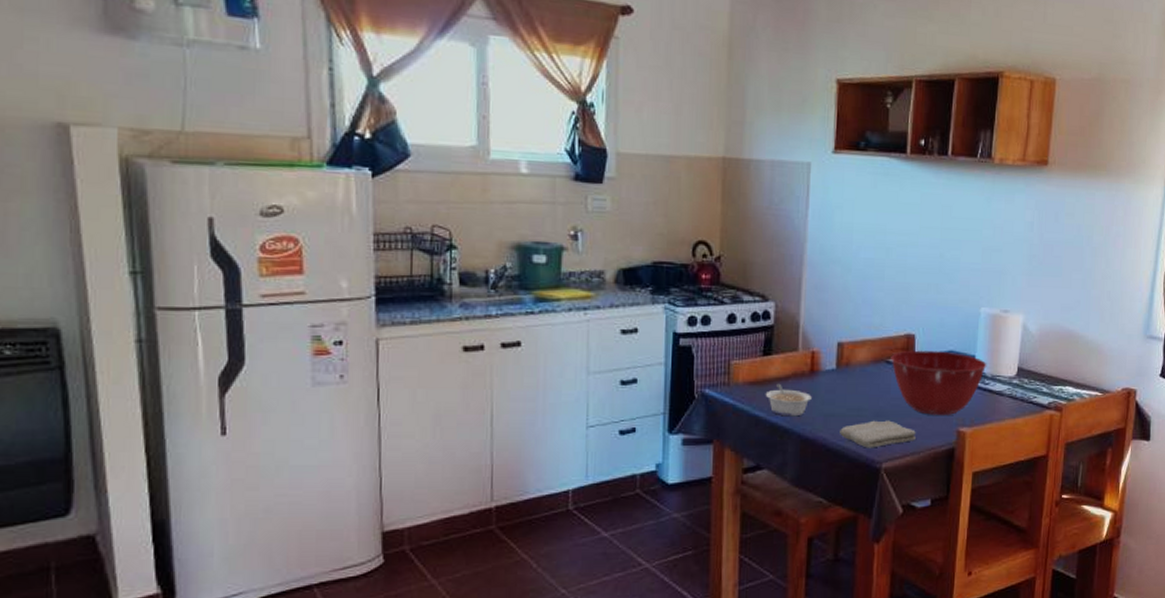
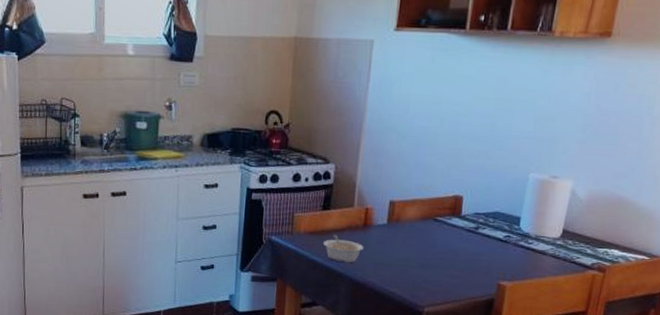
washcloth: present [840,420,916,448] -> none [387,270,458,294]
mixing bowl: present [891,350,987,415] -> none [438,210,532,270]

